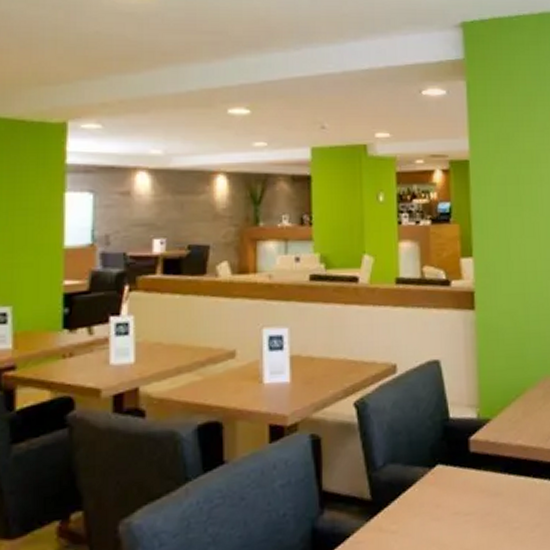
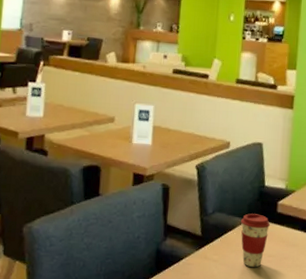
coffee cup: none [423,458,462,534] -> present [241,213,270,268]

